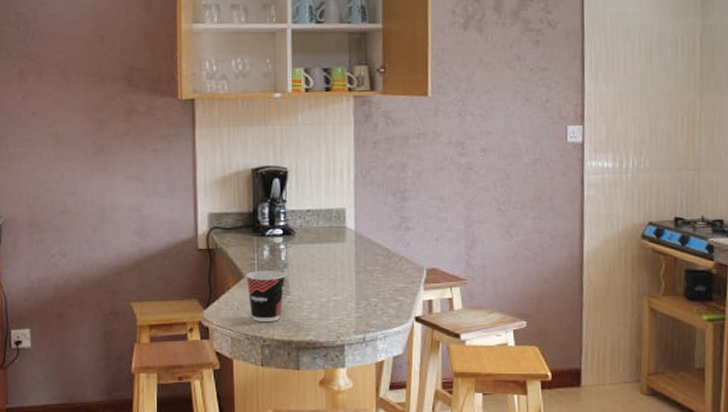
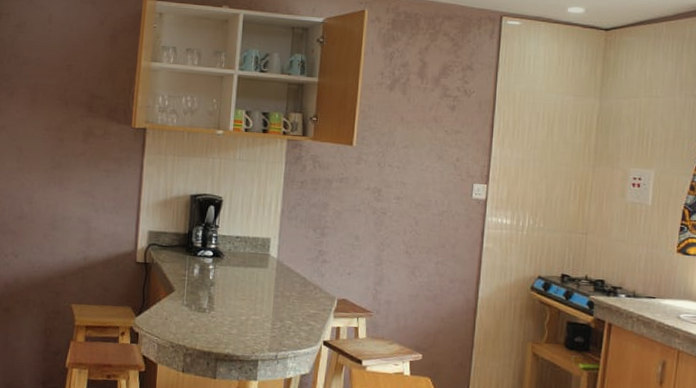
cup: present [245,270,286,323] -> none [176,286,212,334]

